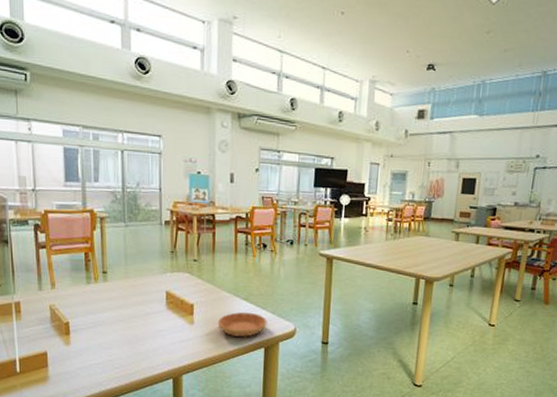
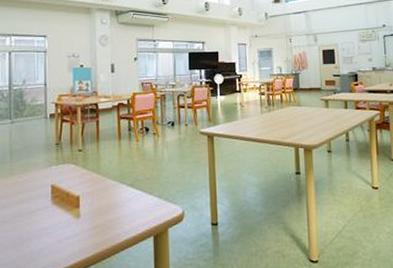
saucer: present [217,312,267,338] -> none [104,199,155,228]

